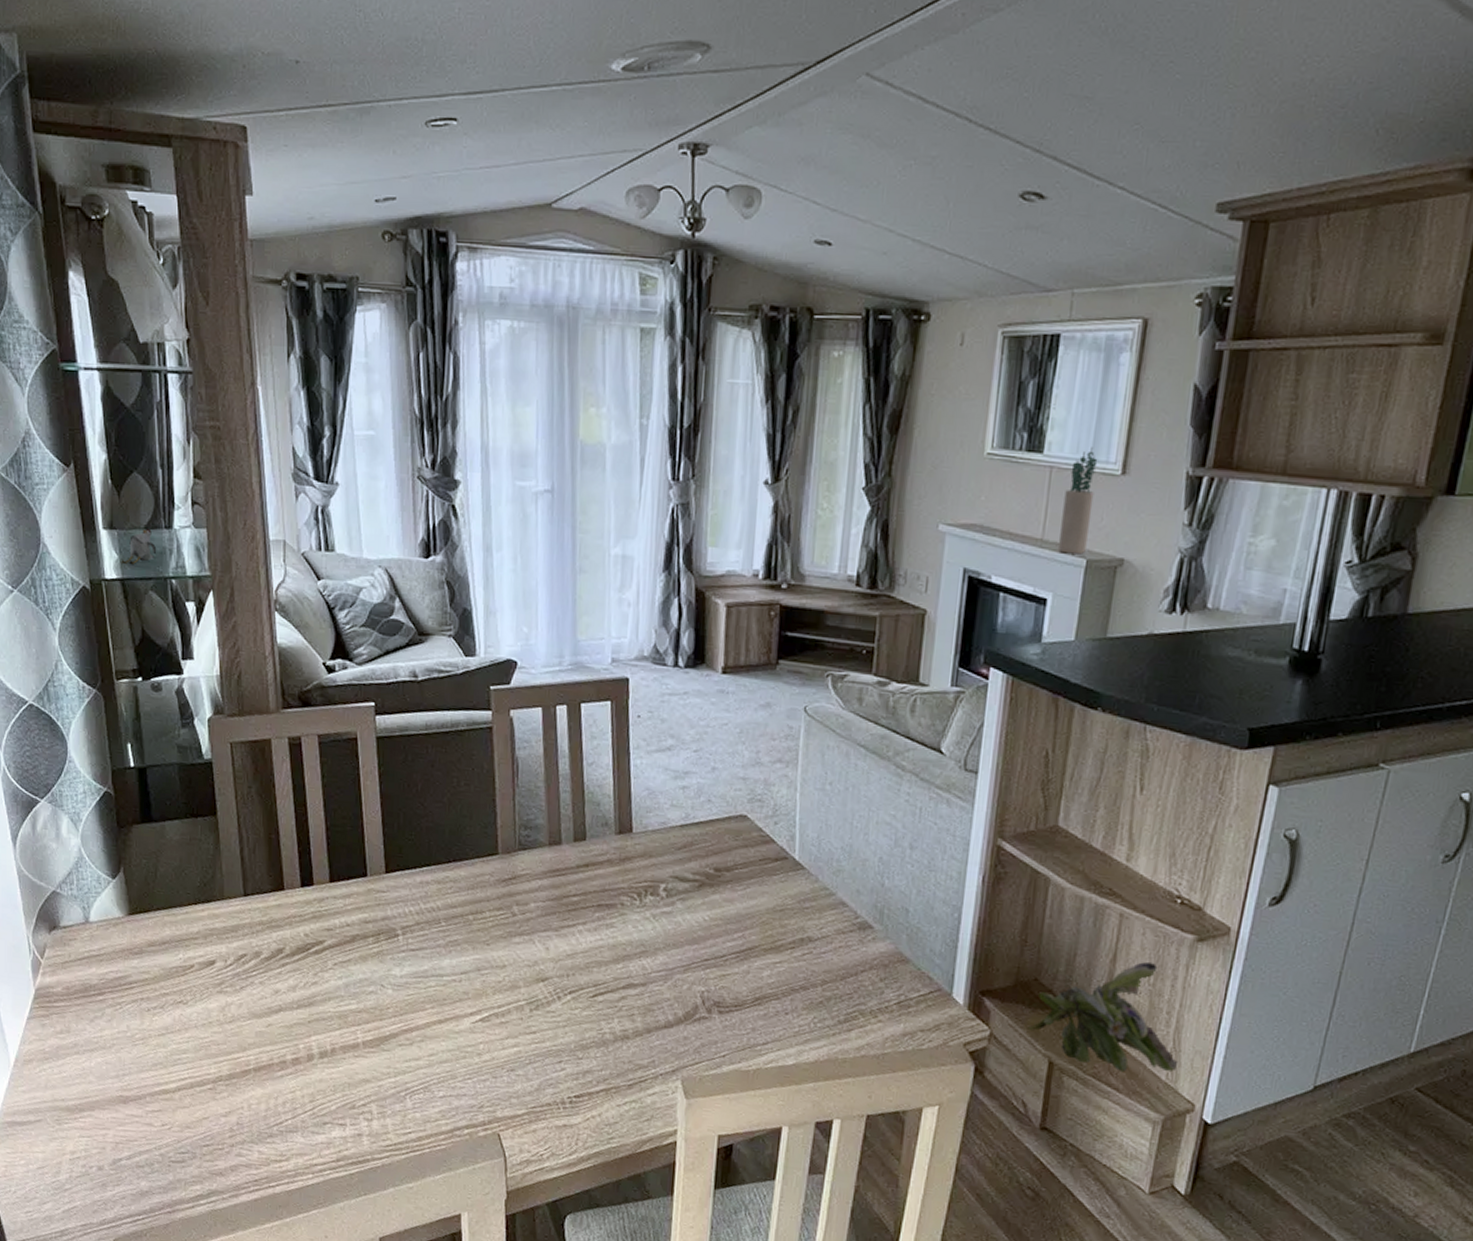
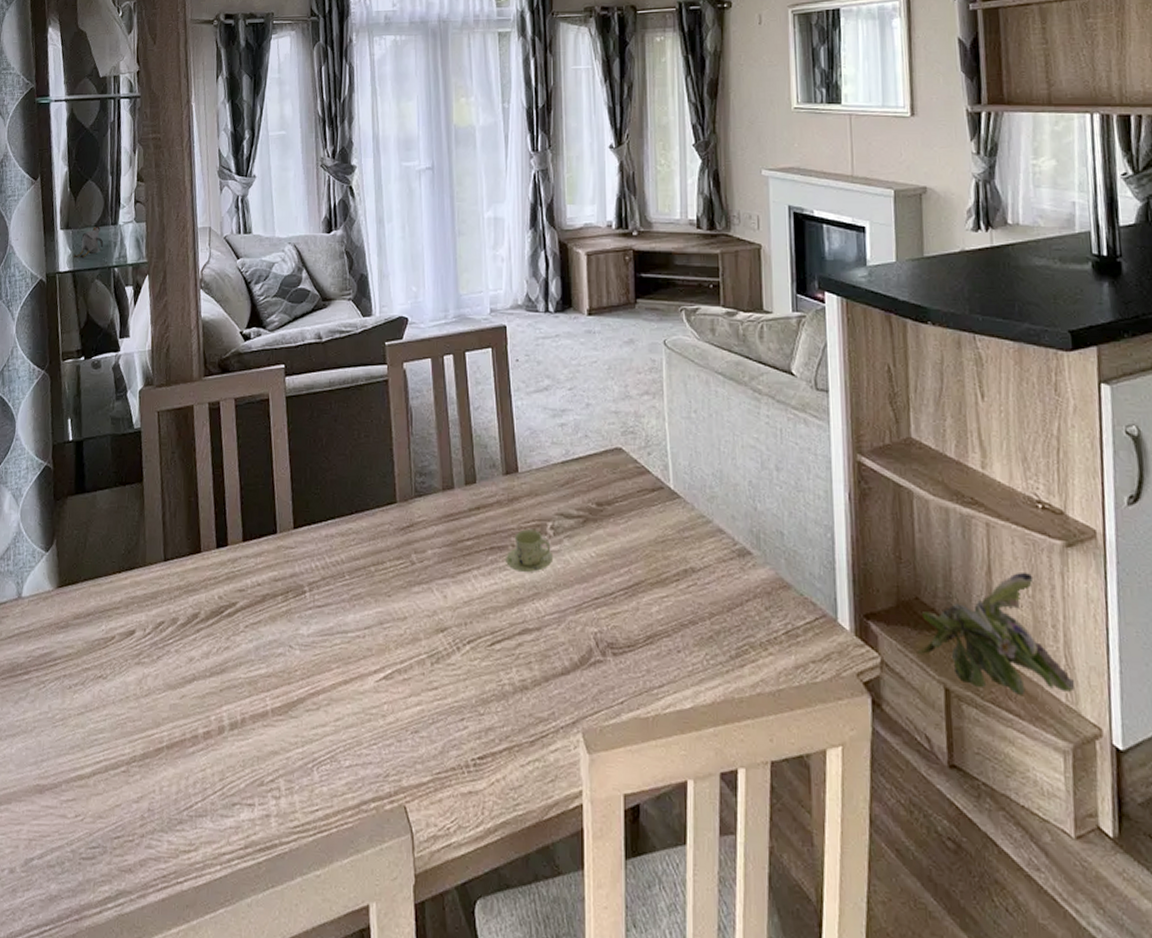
cup and saucer: none [613,889,665,931] -> present [506,529,554,573]
vase: present [1058,447,1098,555] -> none [865,96,892,186]

